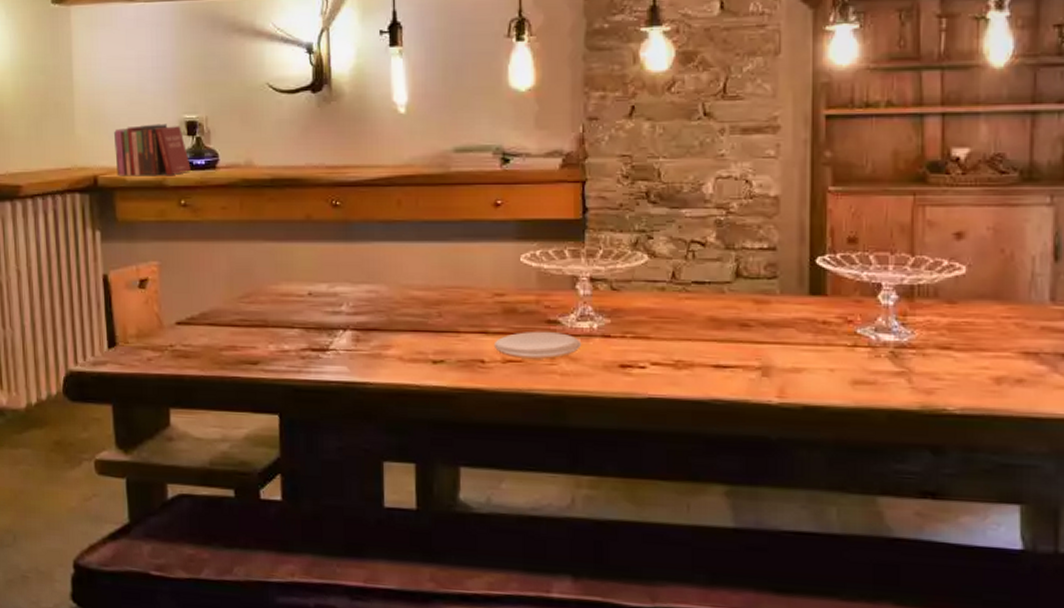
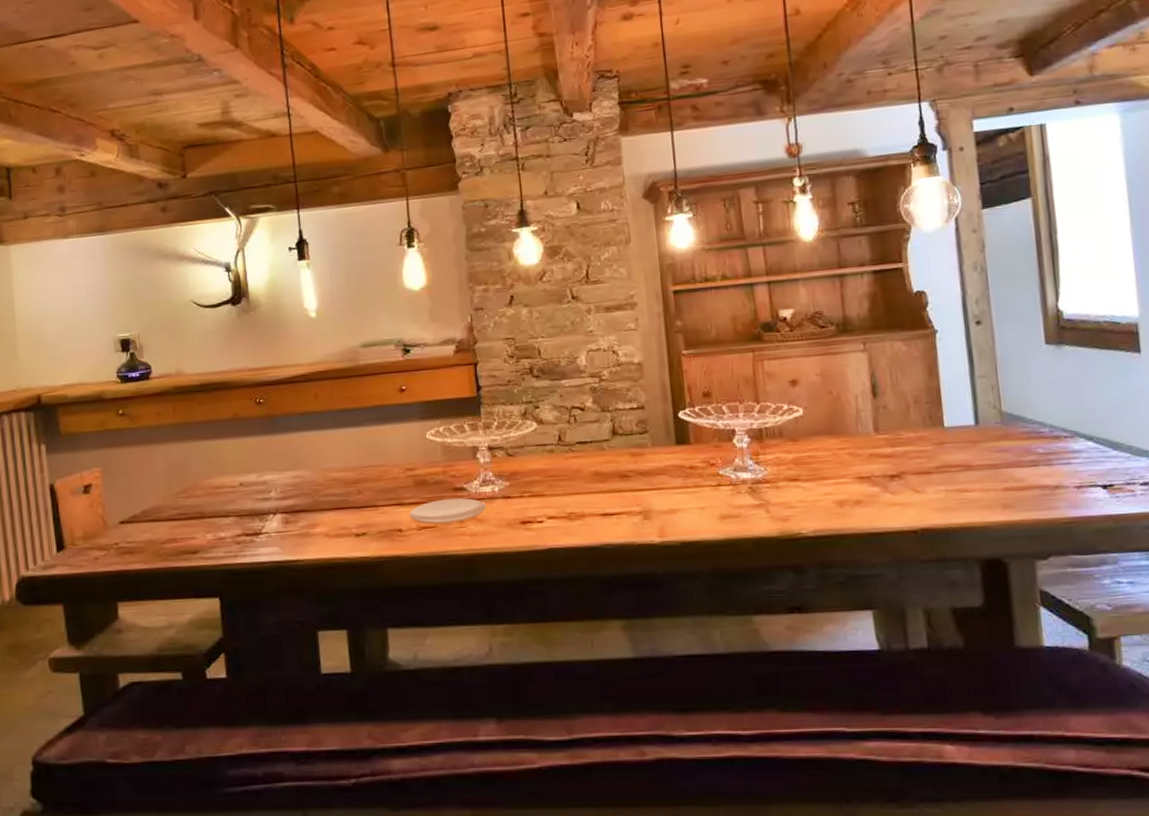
books: present [113,123,191,177] -> none [54,343,127,394]

